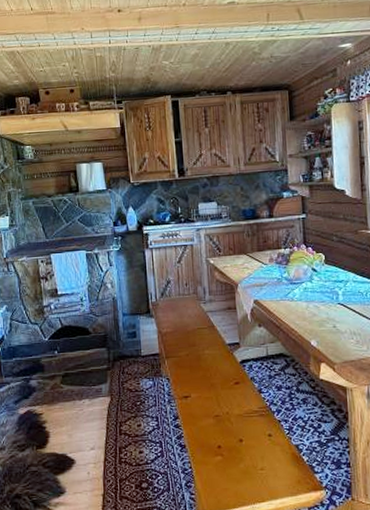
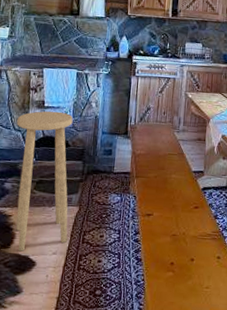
stool: none [32,298,104,450] -> present [16,111,73,252]

